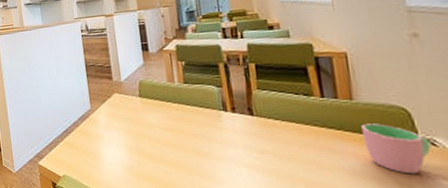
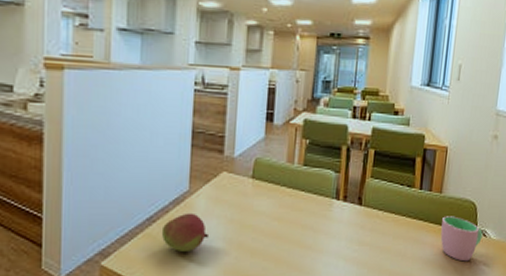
fruit: none [76,126,113,157] -> present [161,213,210,253]

